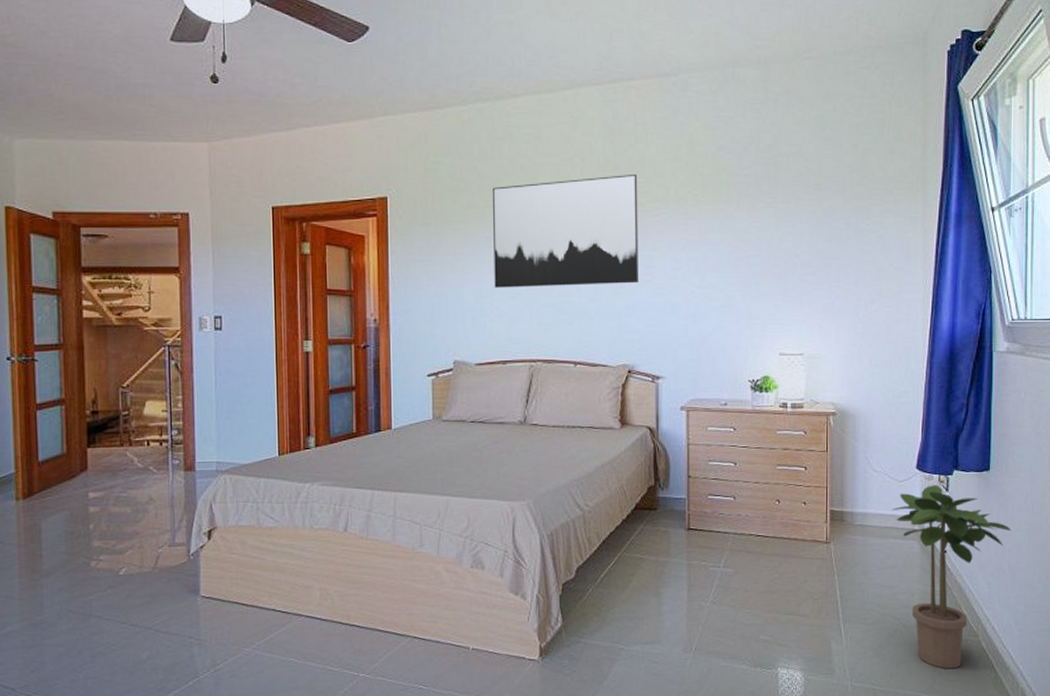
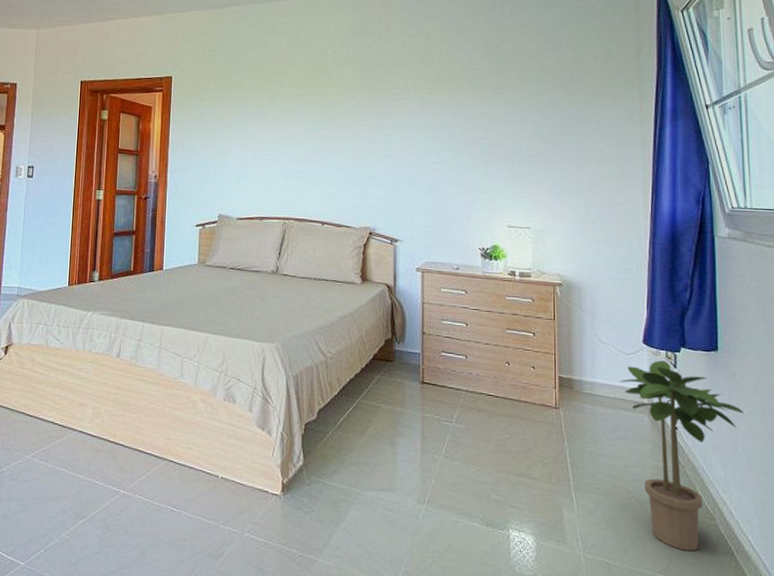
wall art: present [493,173,638,288] -> none [256,64,381,157]

